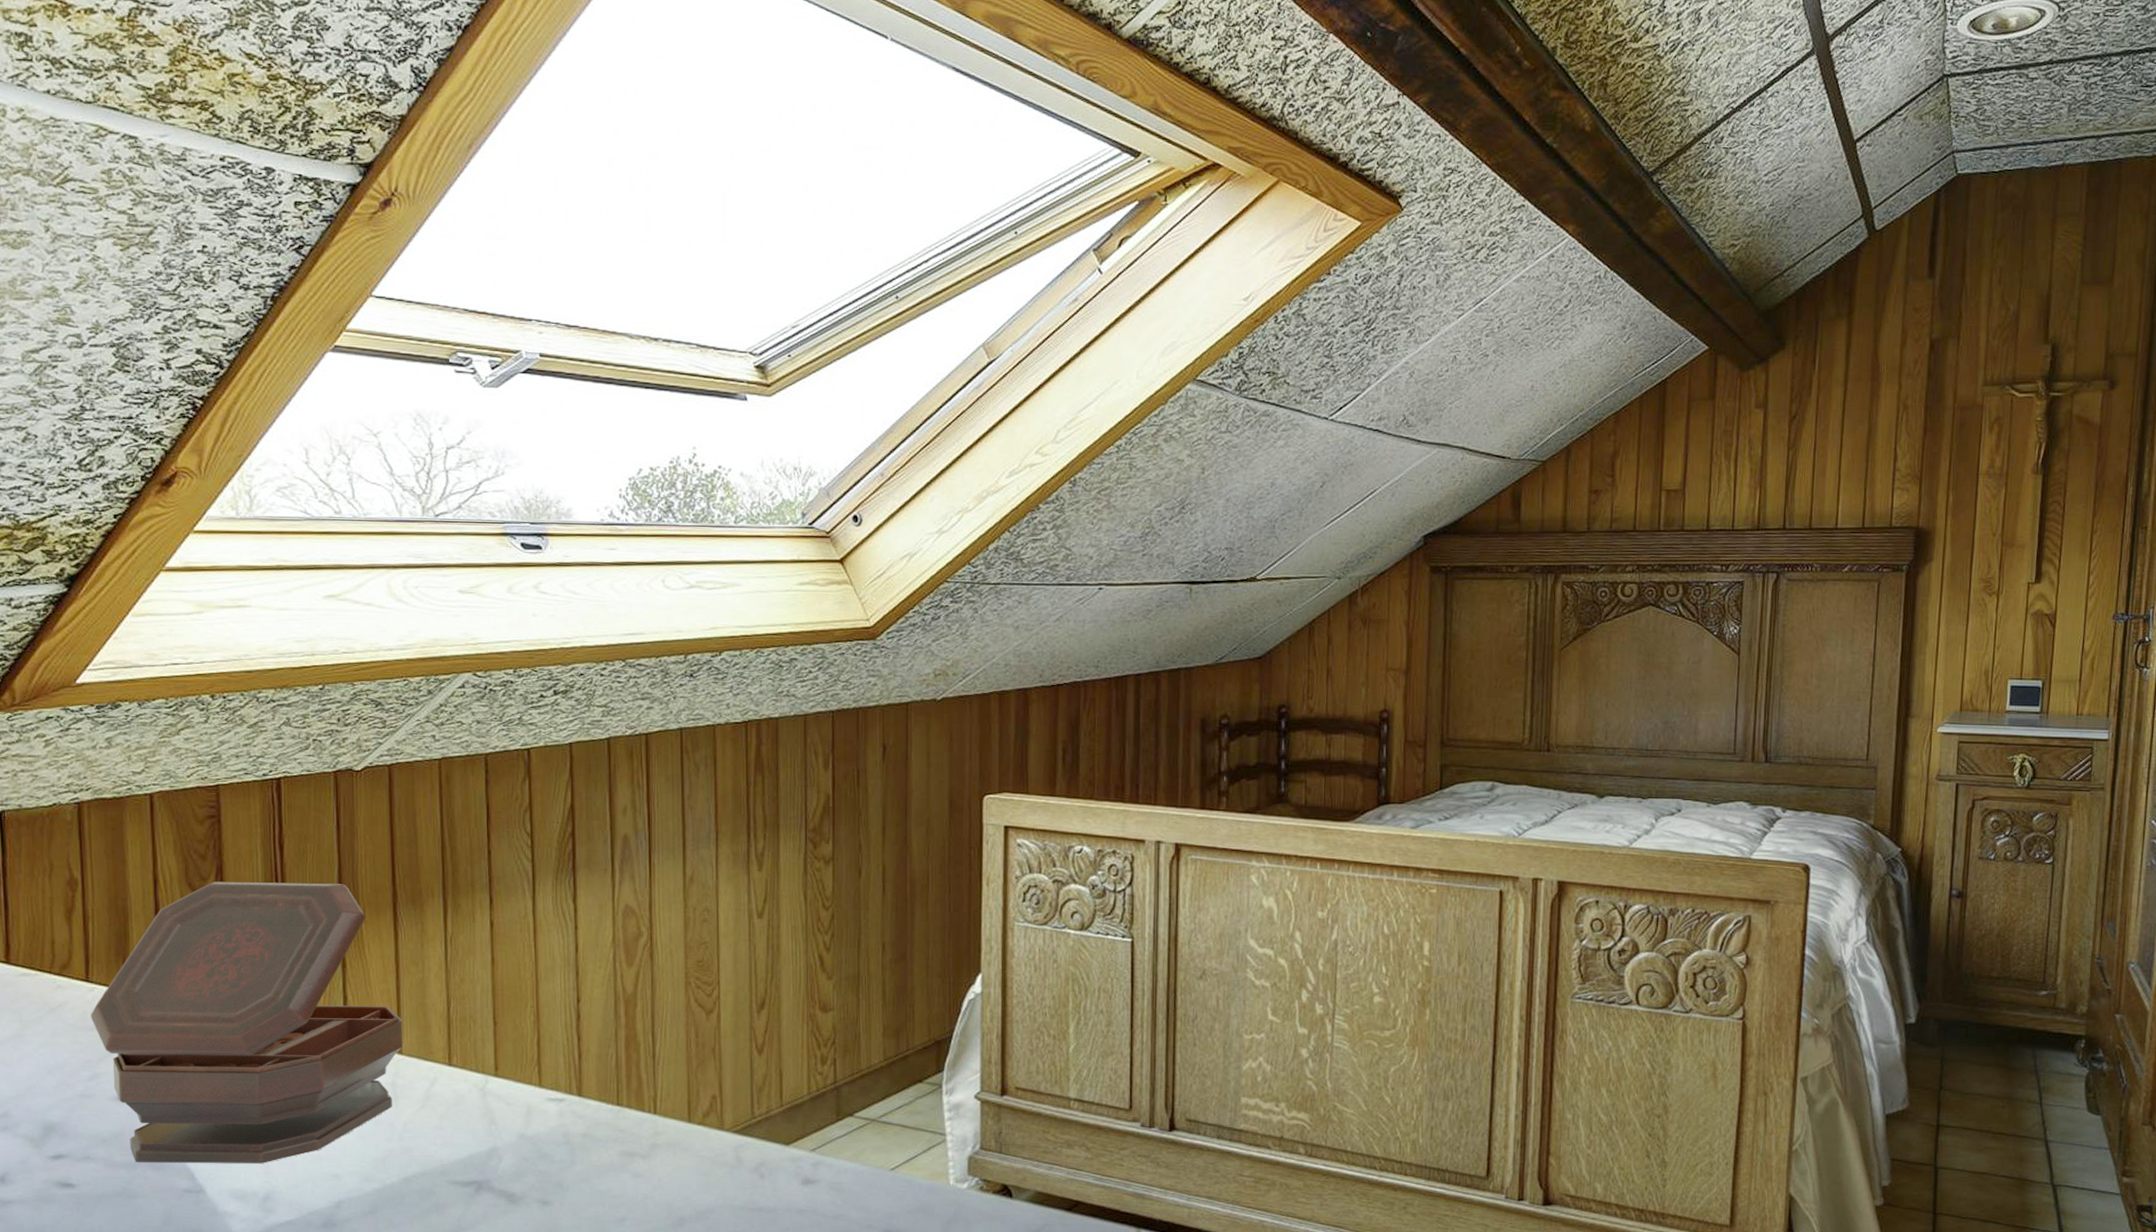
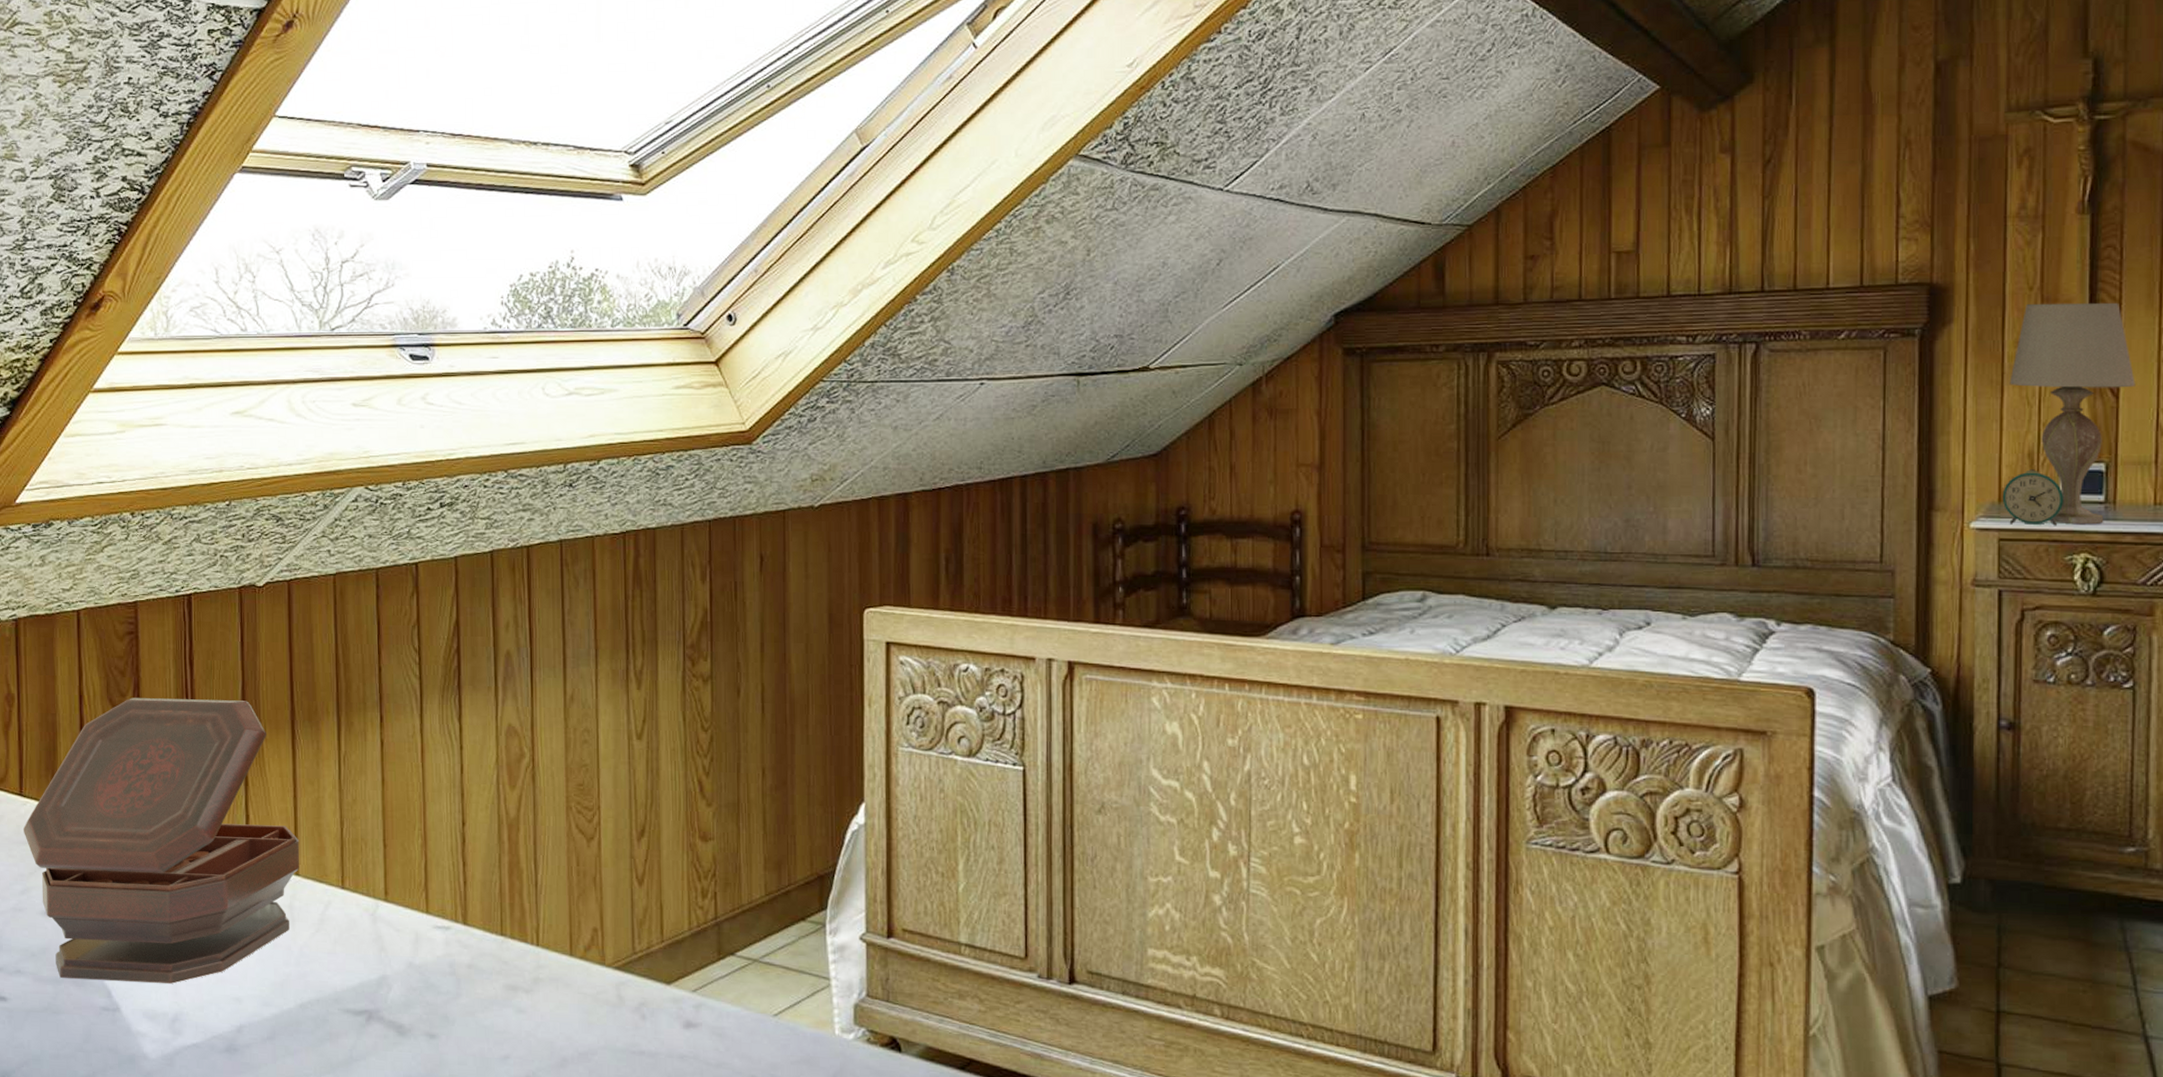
alarm clock: none [1963,684,2010,732] -> present [2002,469,2065,526]
table lamp: none [1973,547,2069,731] -> present [2009,302,2136,525]

